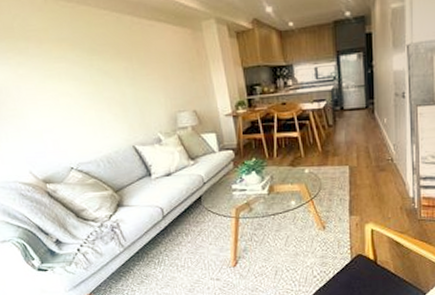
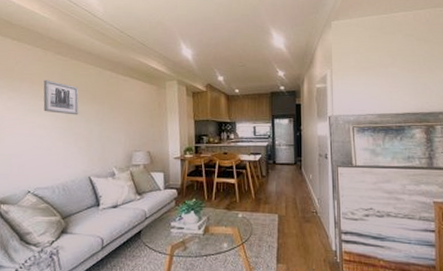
wall art: none [52,35,105,77] -> present [43,79,79,115]

